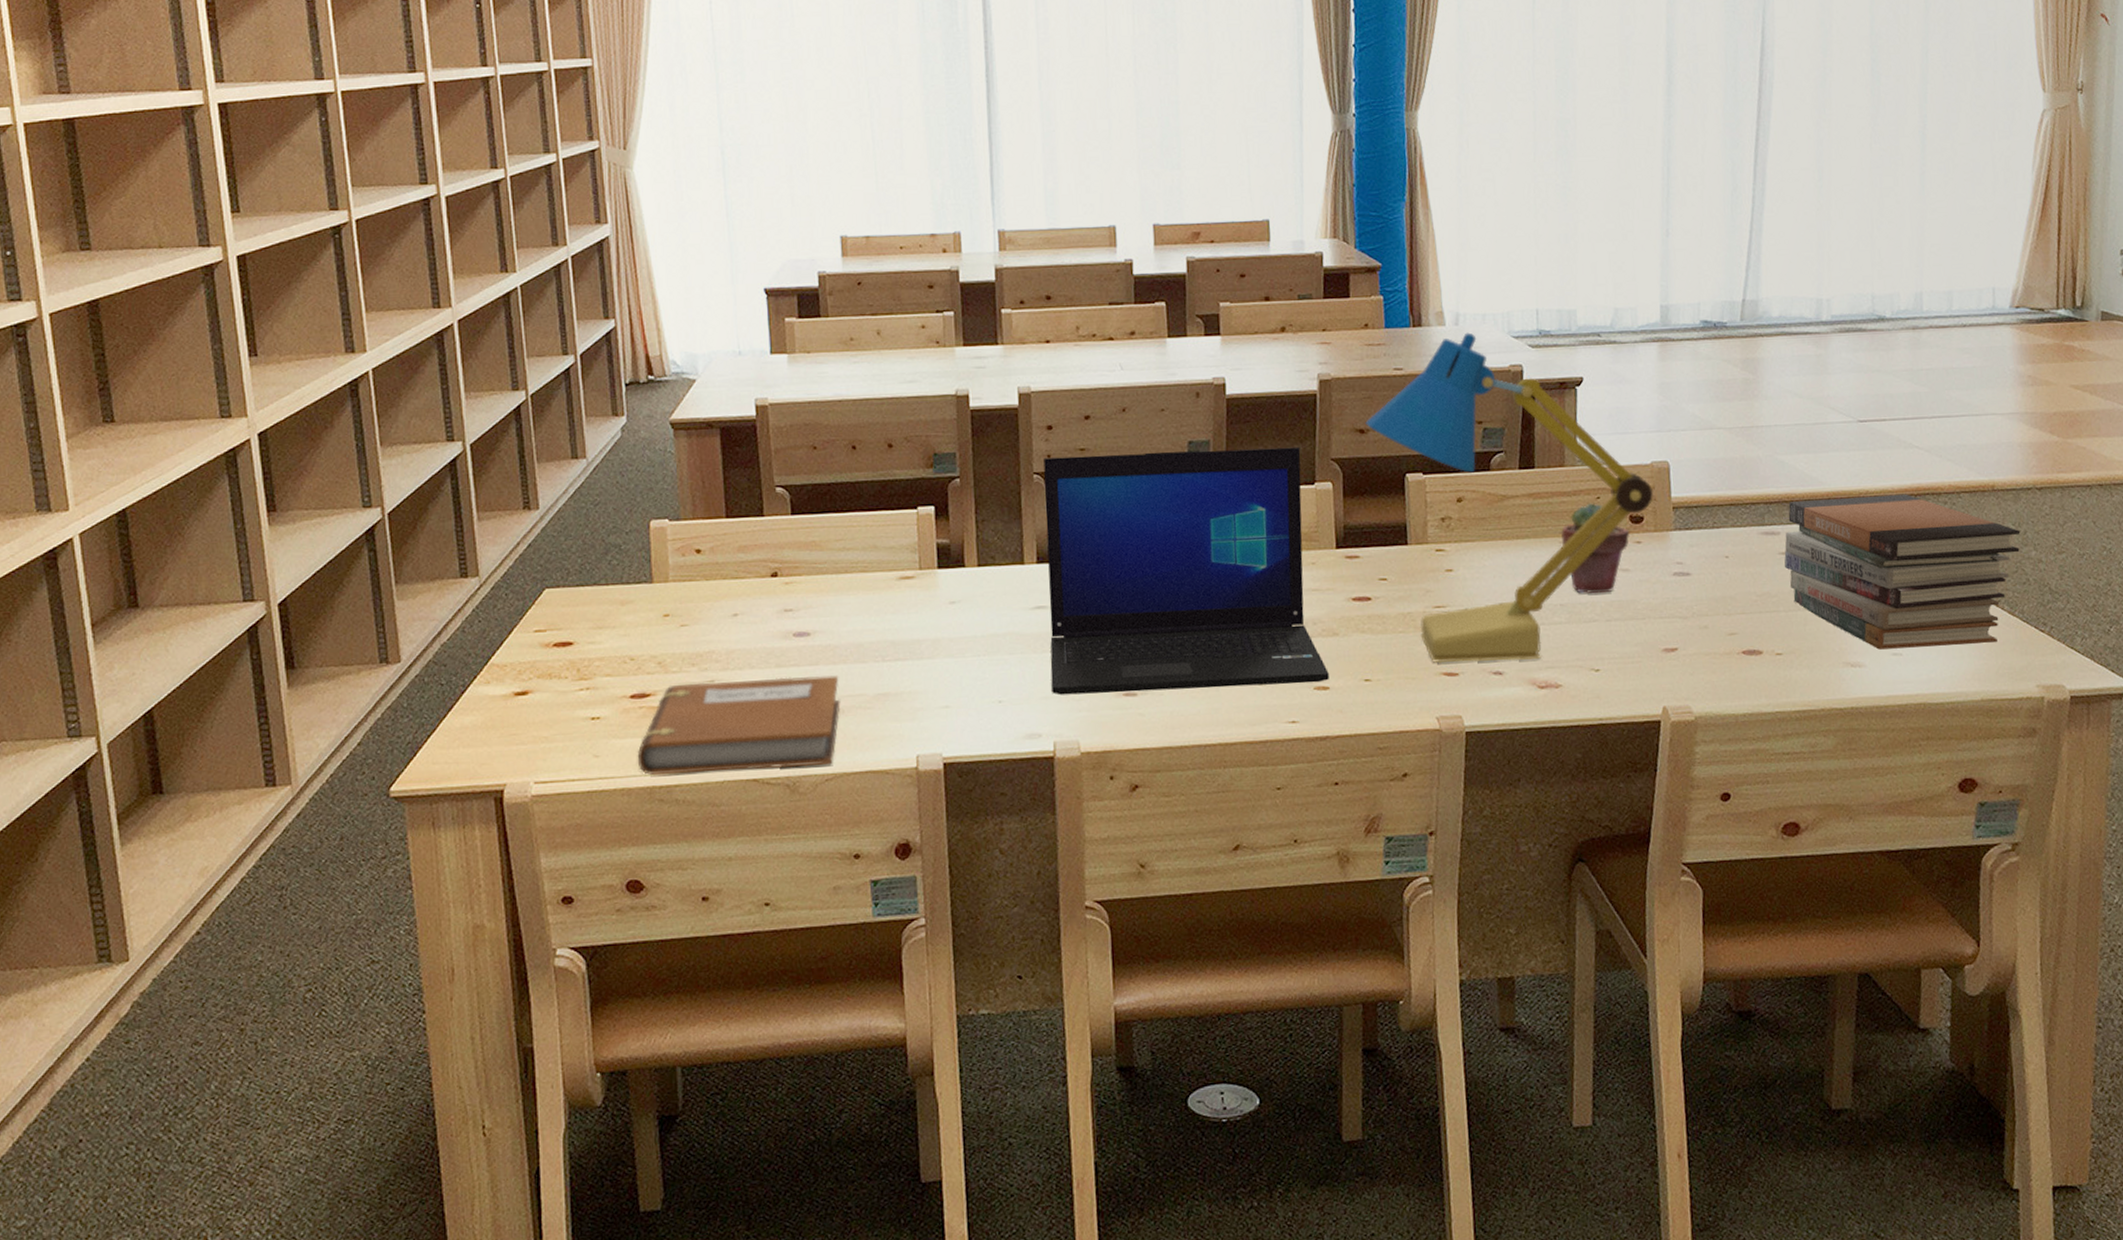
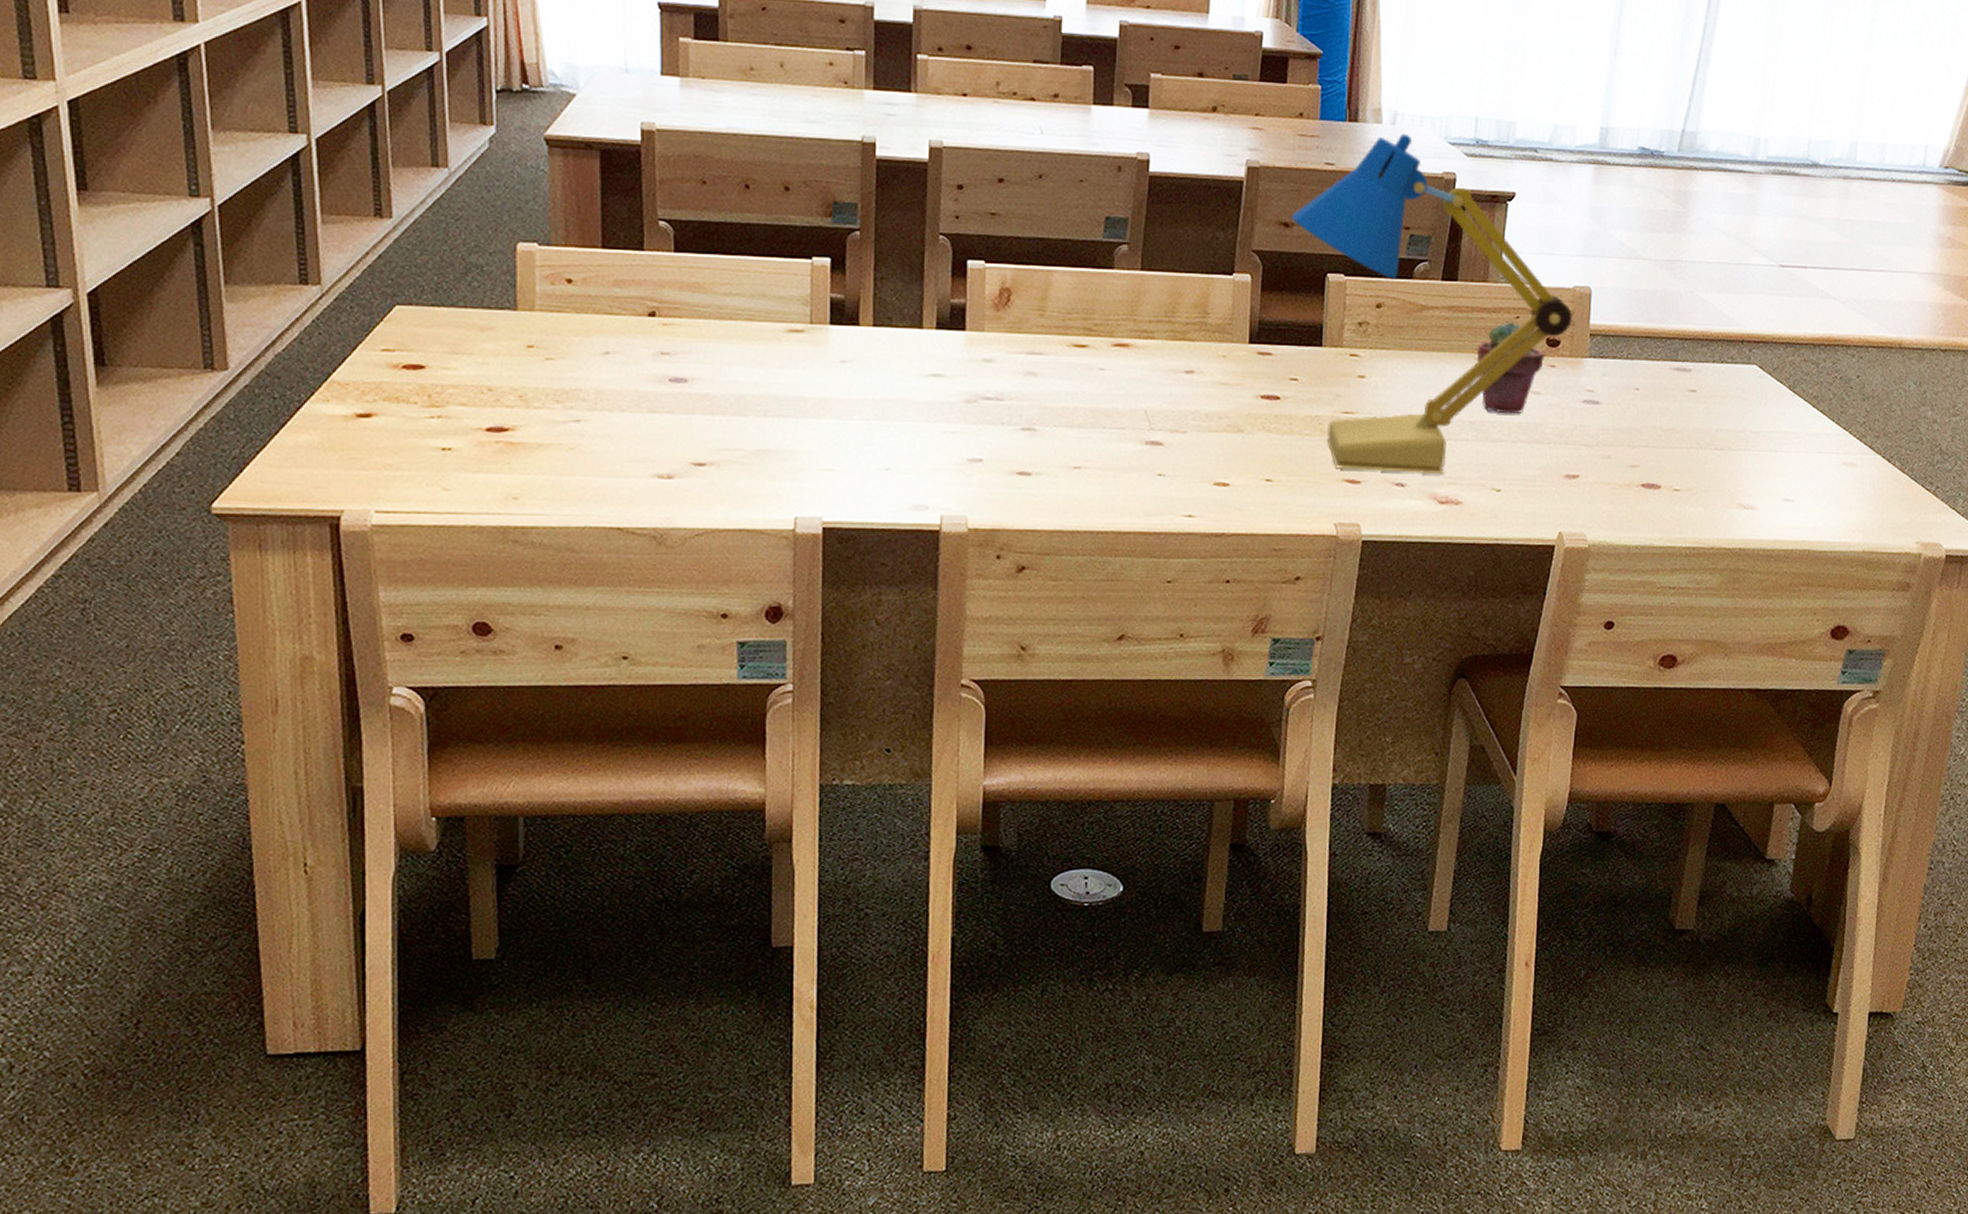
notebook: present [637,675,840,775] -> none [491,421,716,519]
laptop: present [1043,446,1329,695] -> none [942,219,1230,478]
book stack: present [1784,494,2021,650] -> none [1691,340,1920,497]

